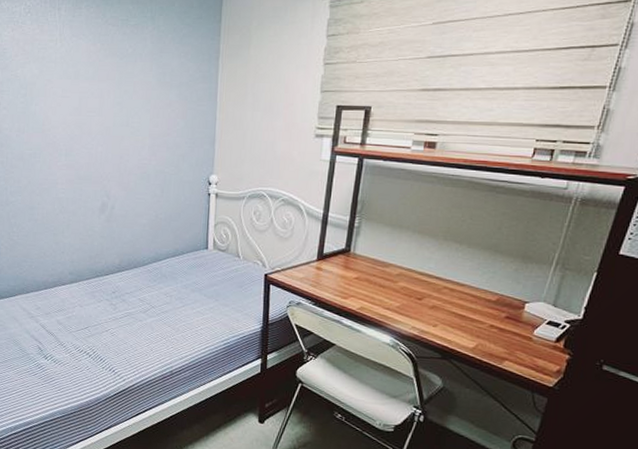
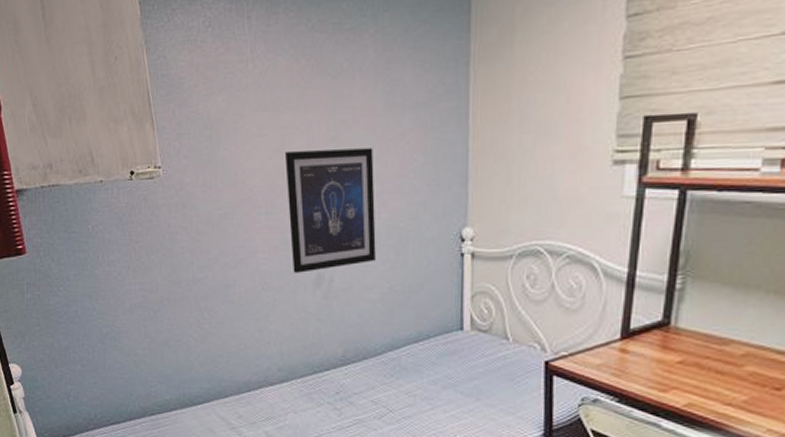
wall art: none [81,111,148,201] -> present [284,148,376,273]

